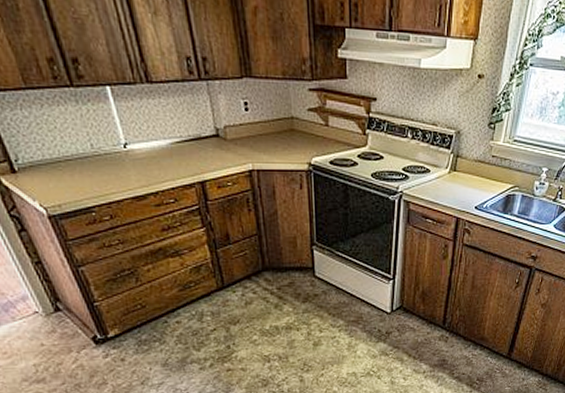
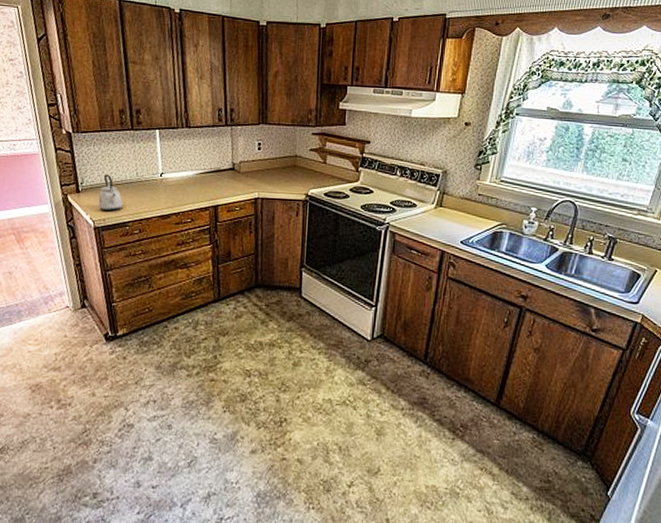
kettle: none [44,147,81,195] -> present [98,174,123,212]

